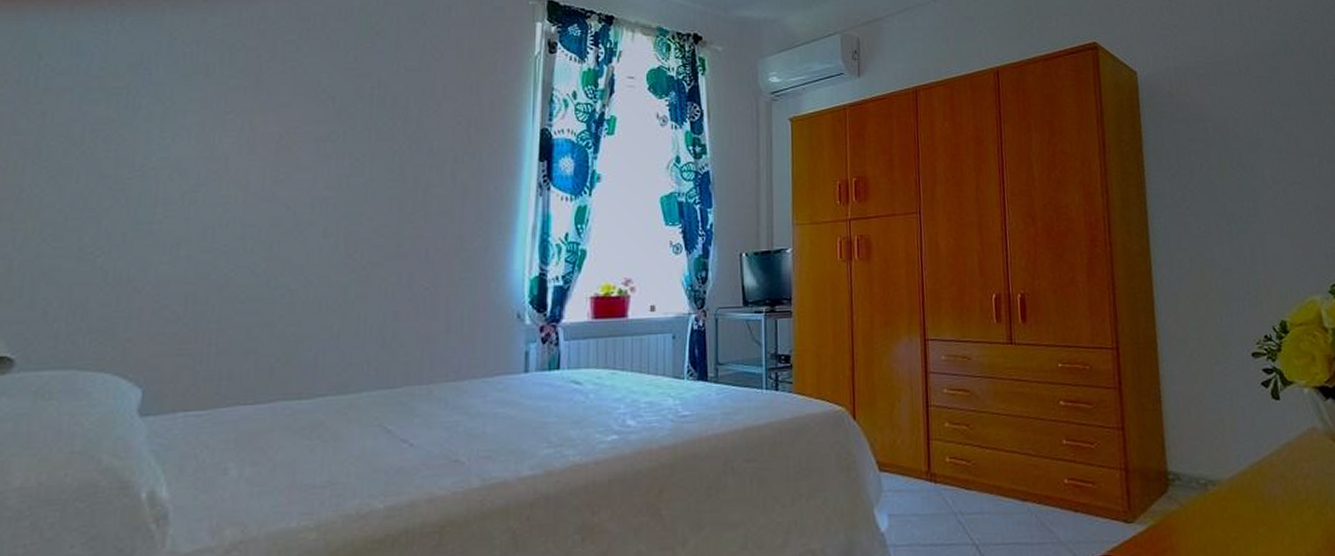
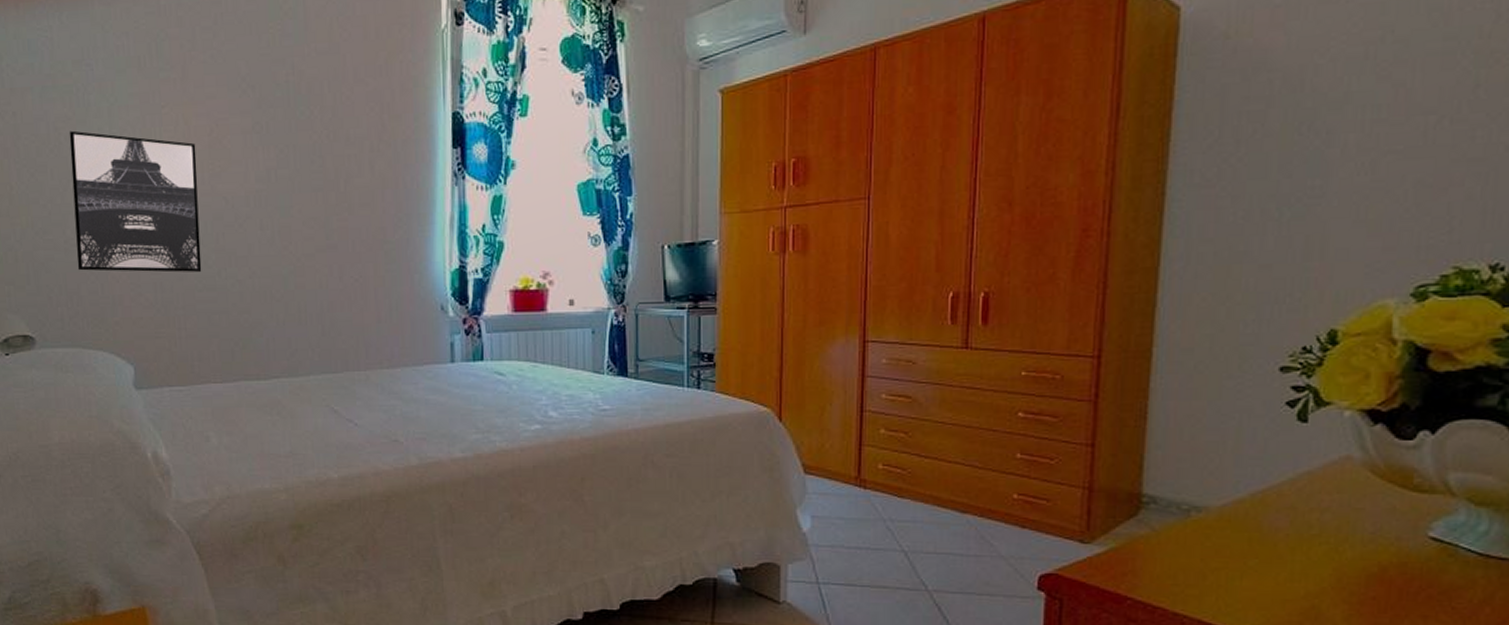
wall art: none [89,133,260,283] -> present [69,130,202,273]

